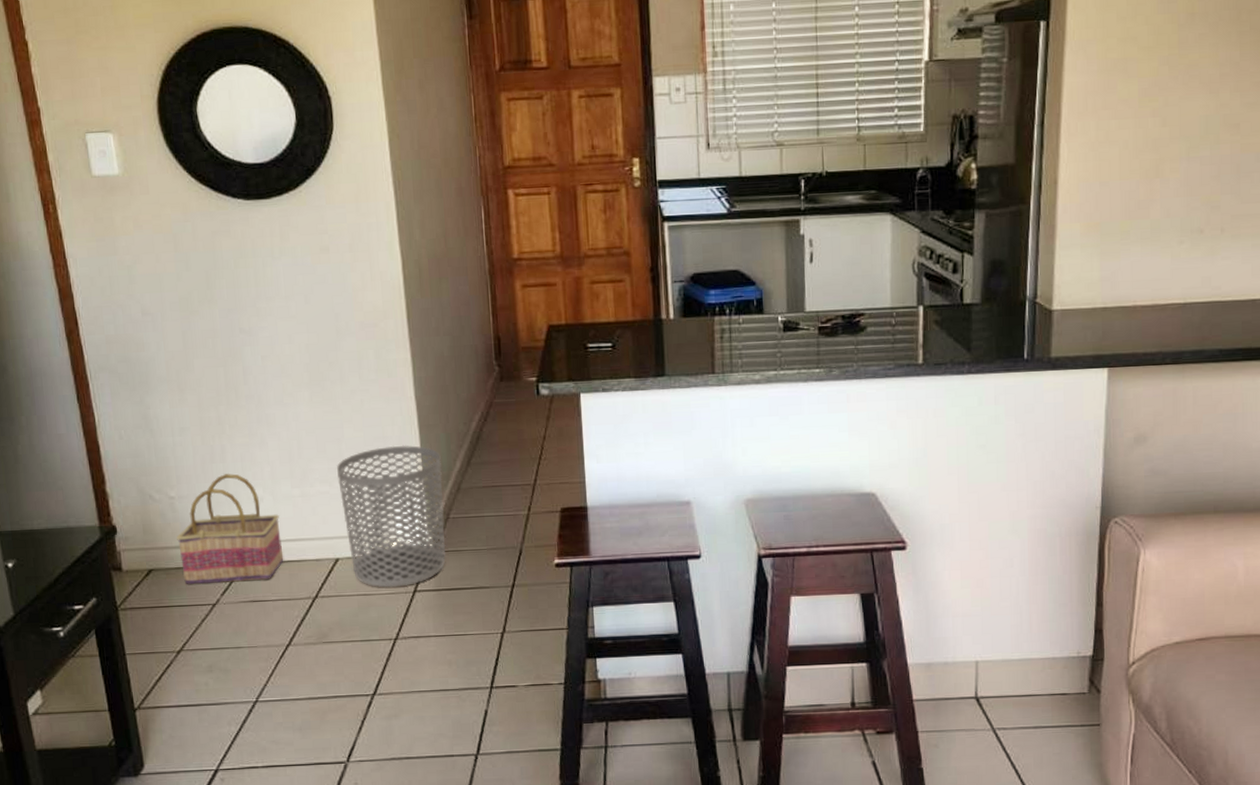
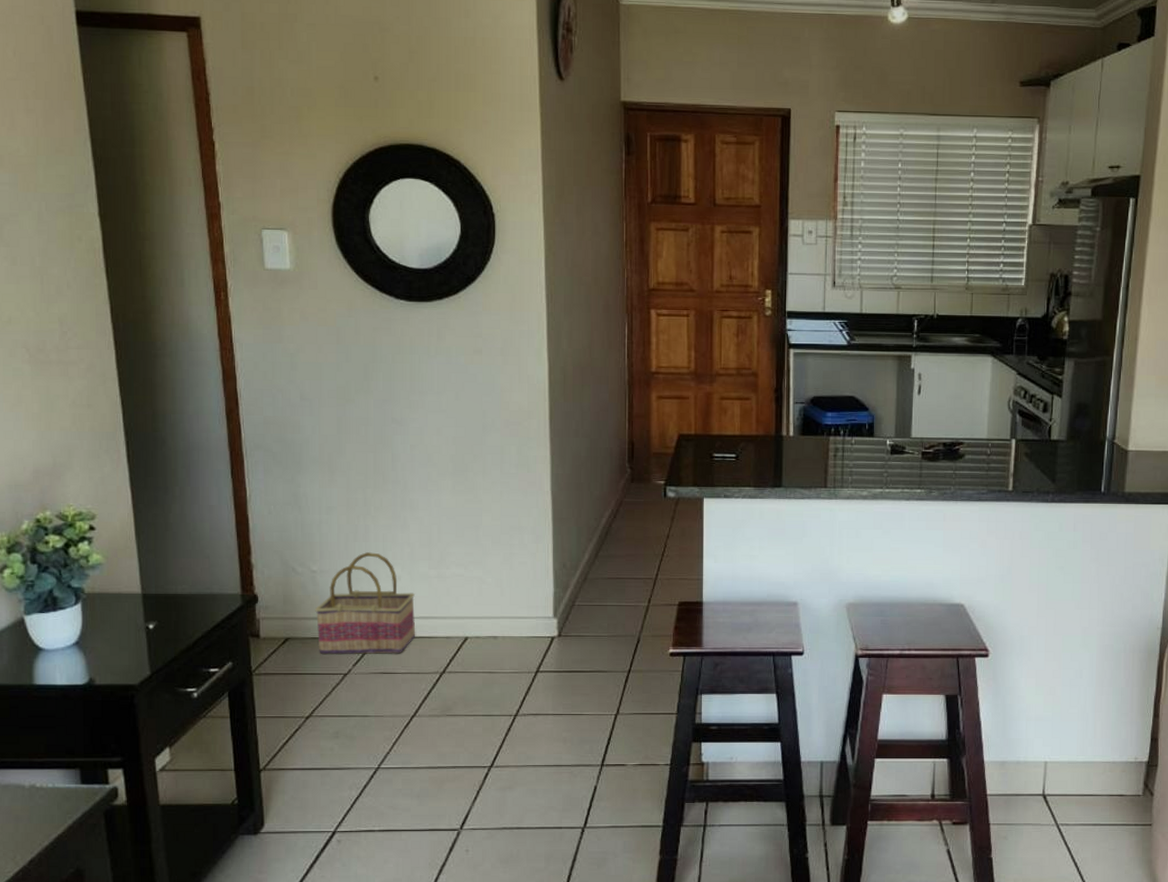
waste bin: present [337,445,446,588] -> none [473,535,571,667]

